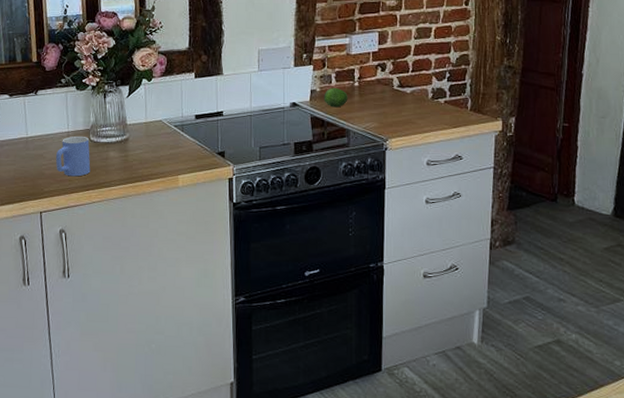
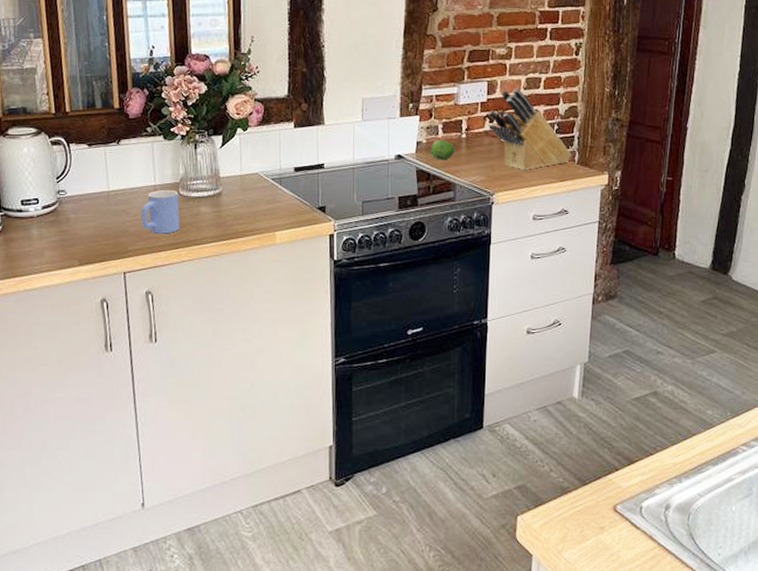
knife block: none [380,37,465,118] -> present [488,88,572,171]

